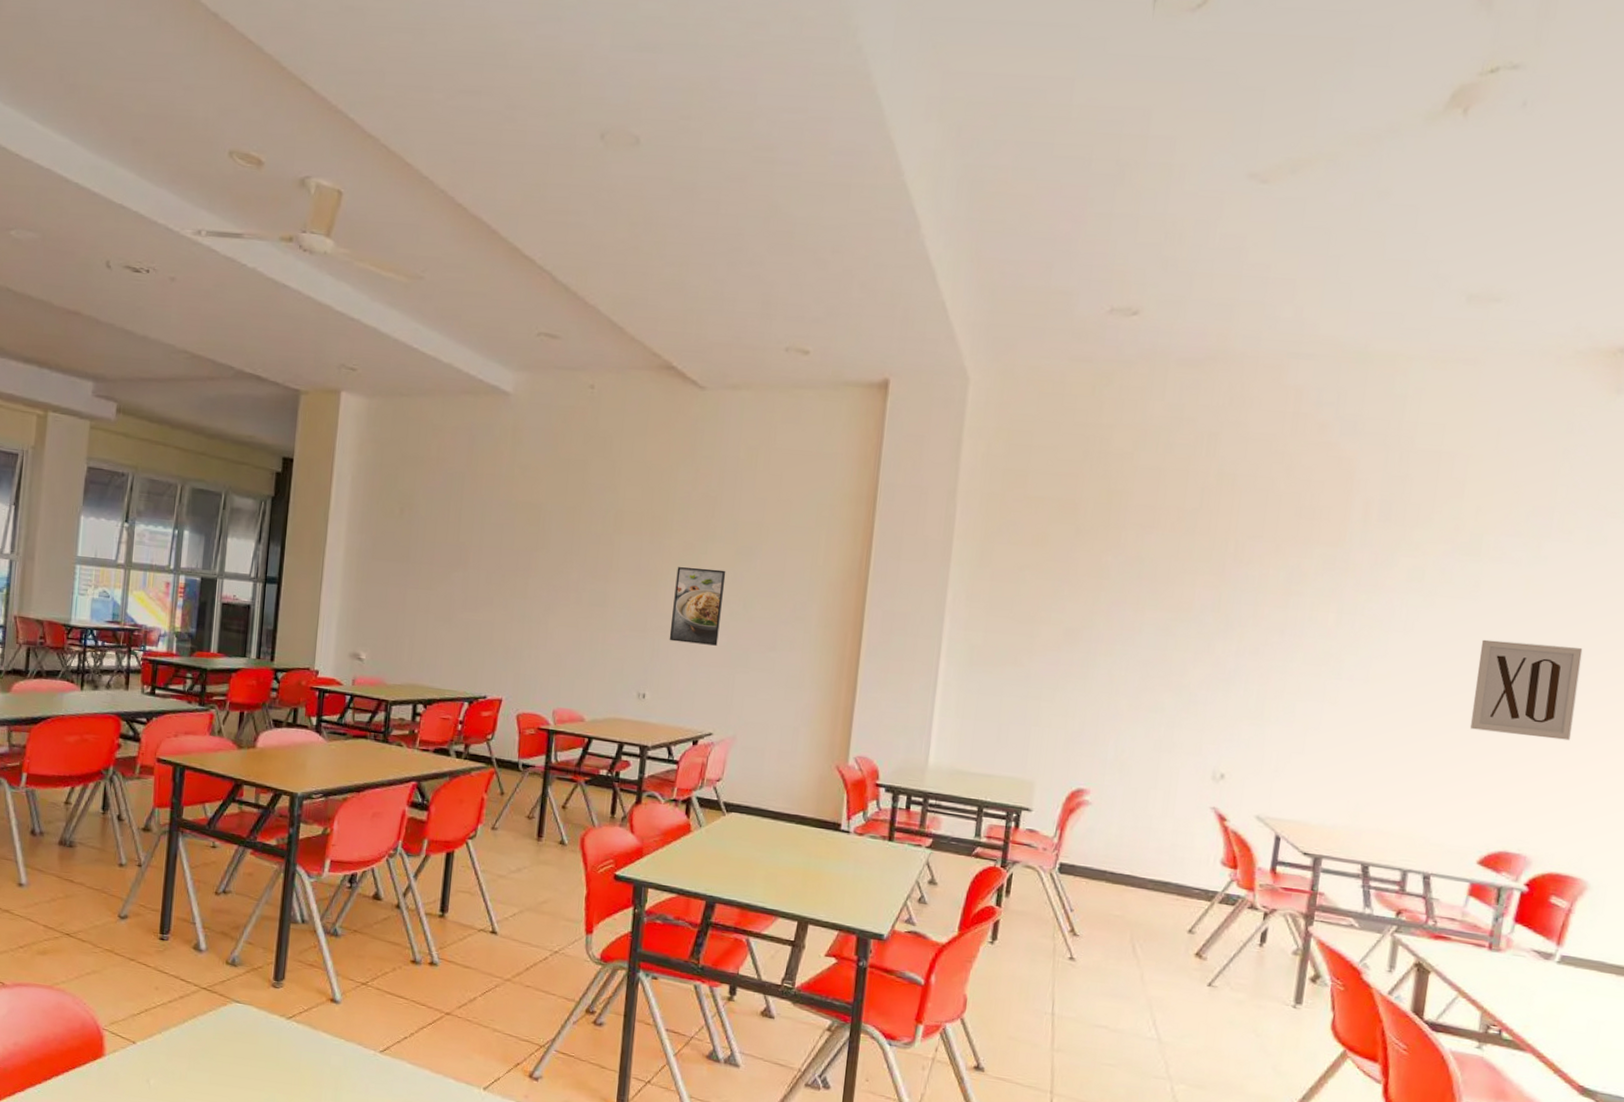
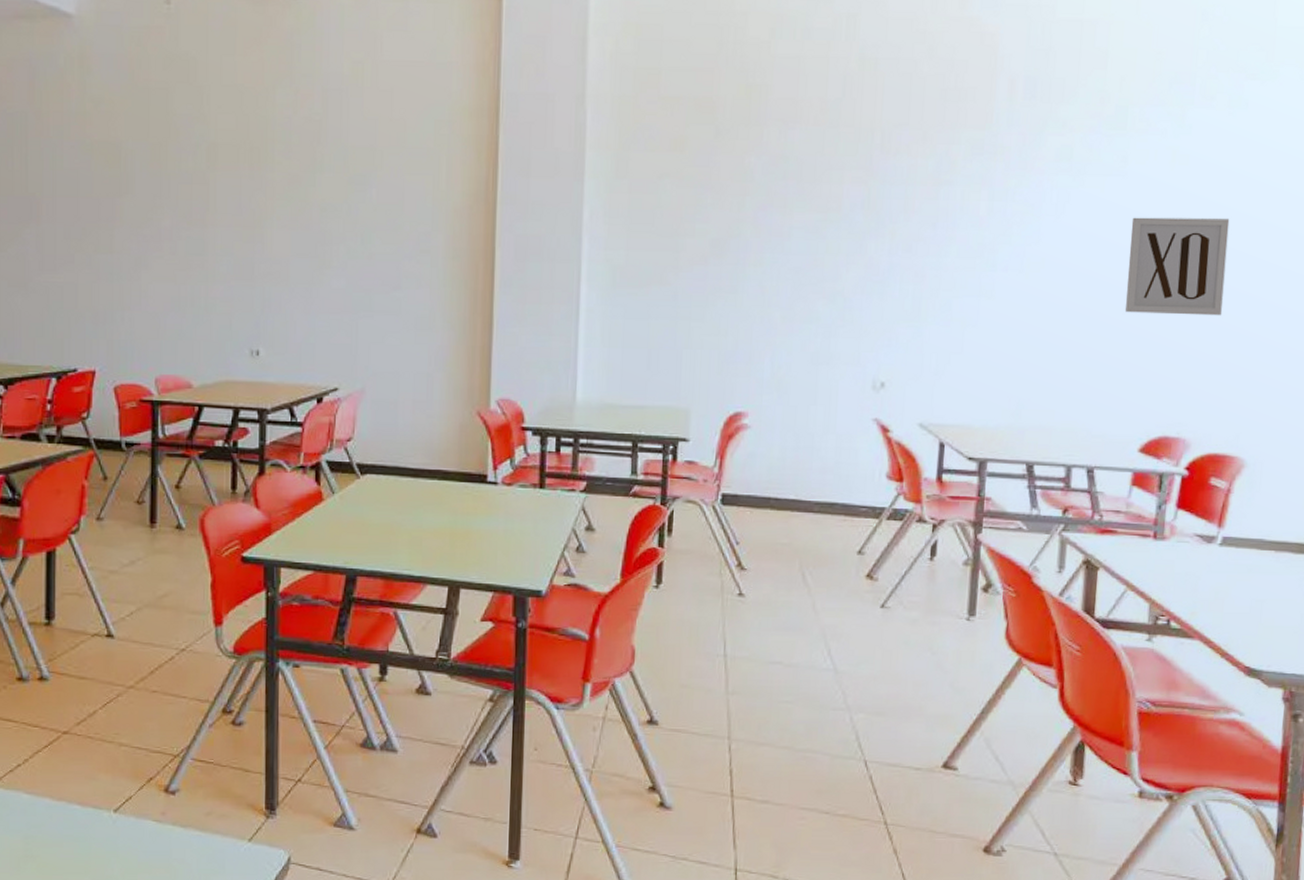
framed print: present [669,567,726,646] -> none [280,202,339,289]

